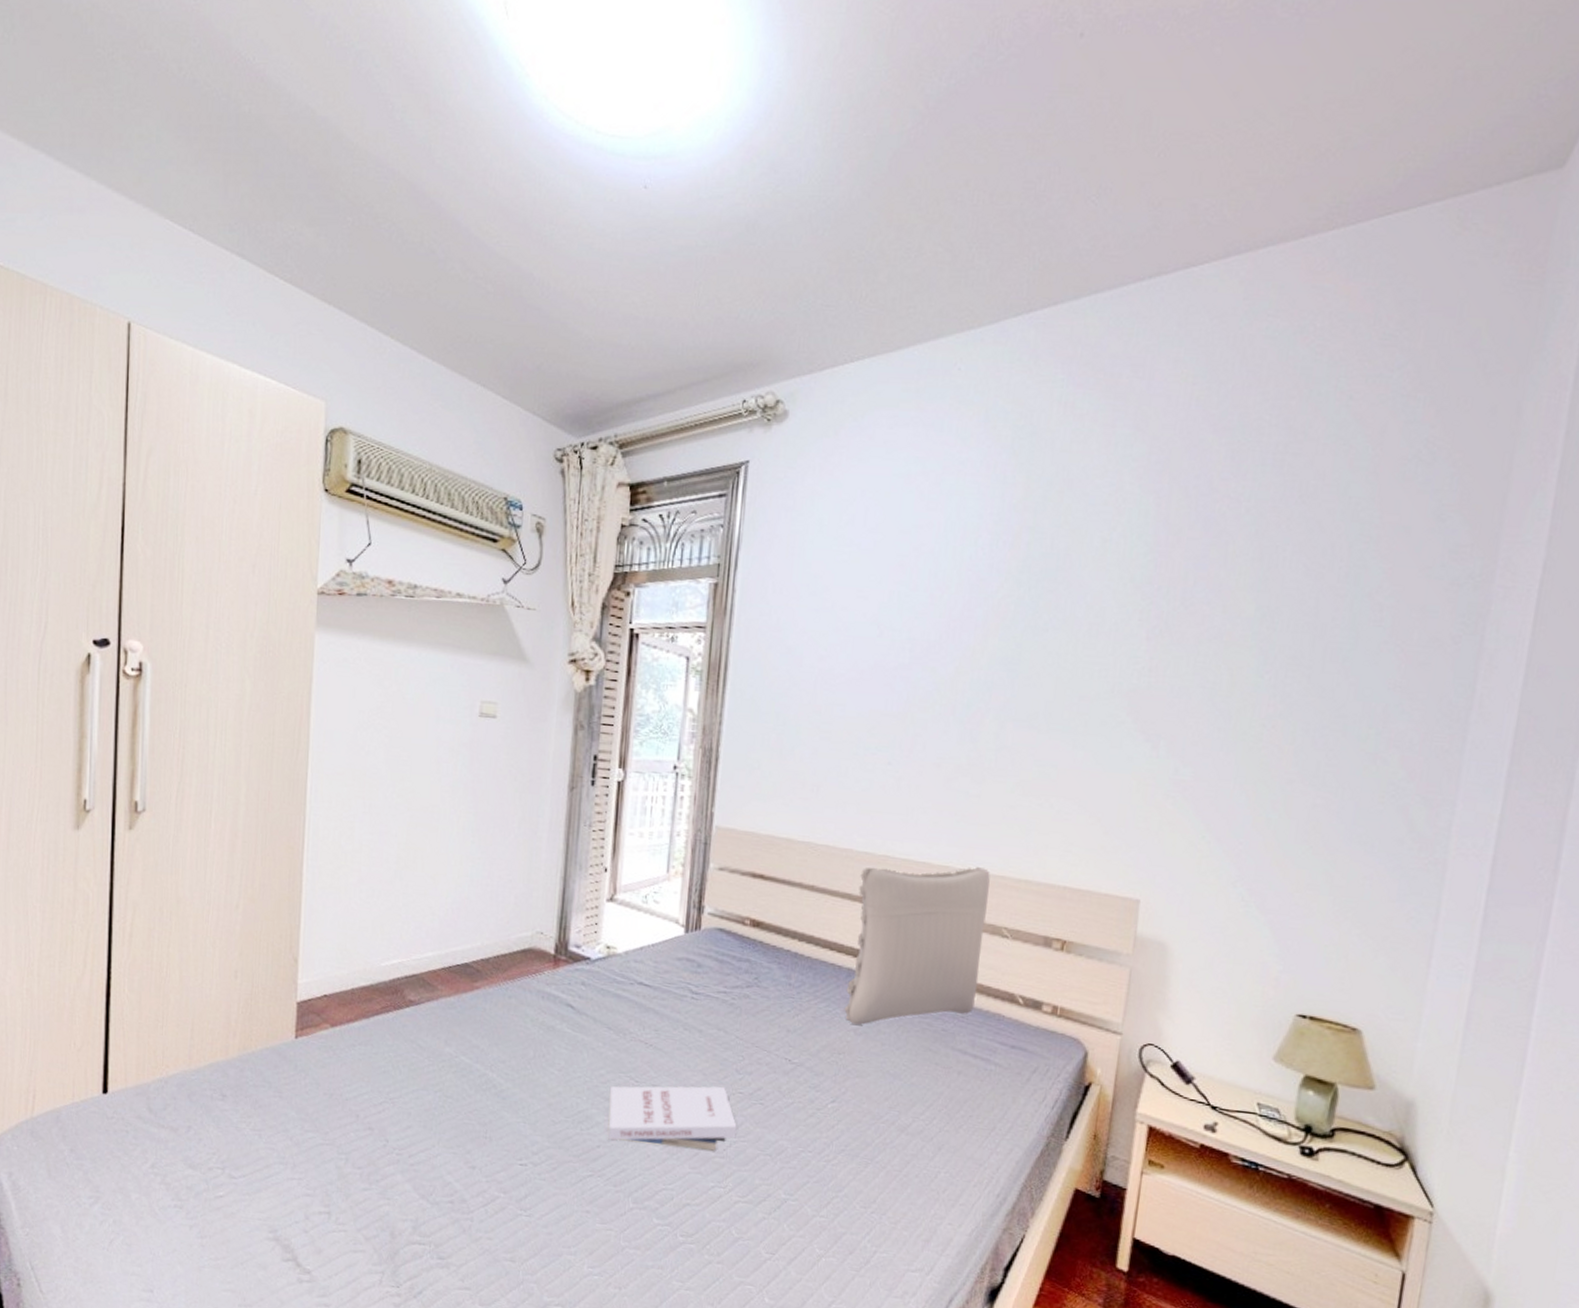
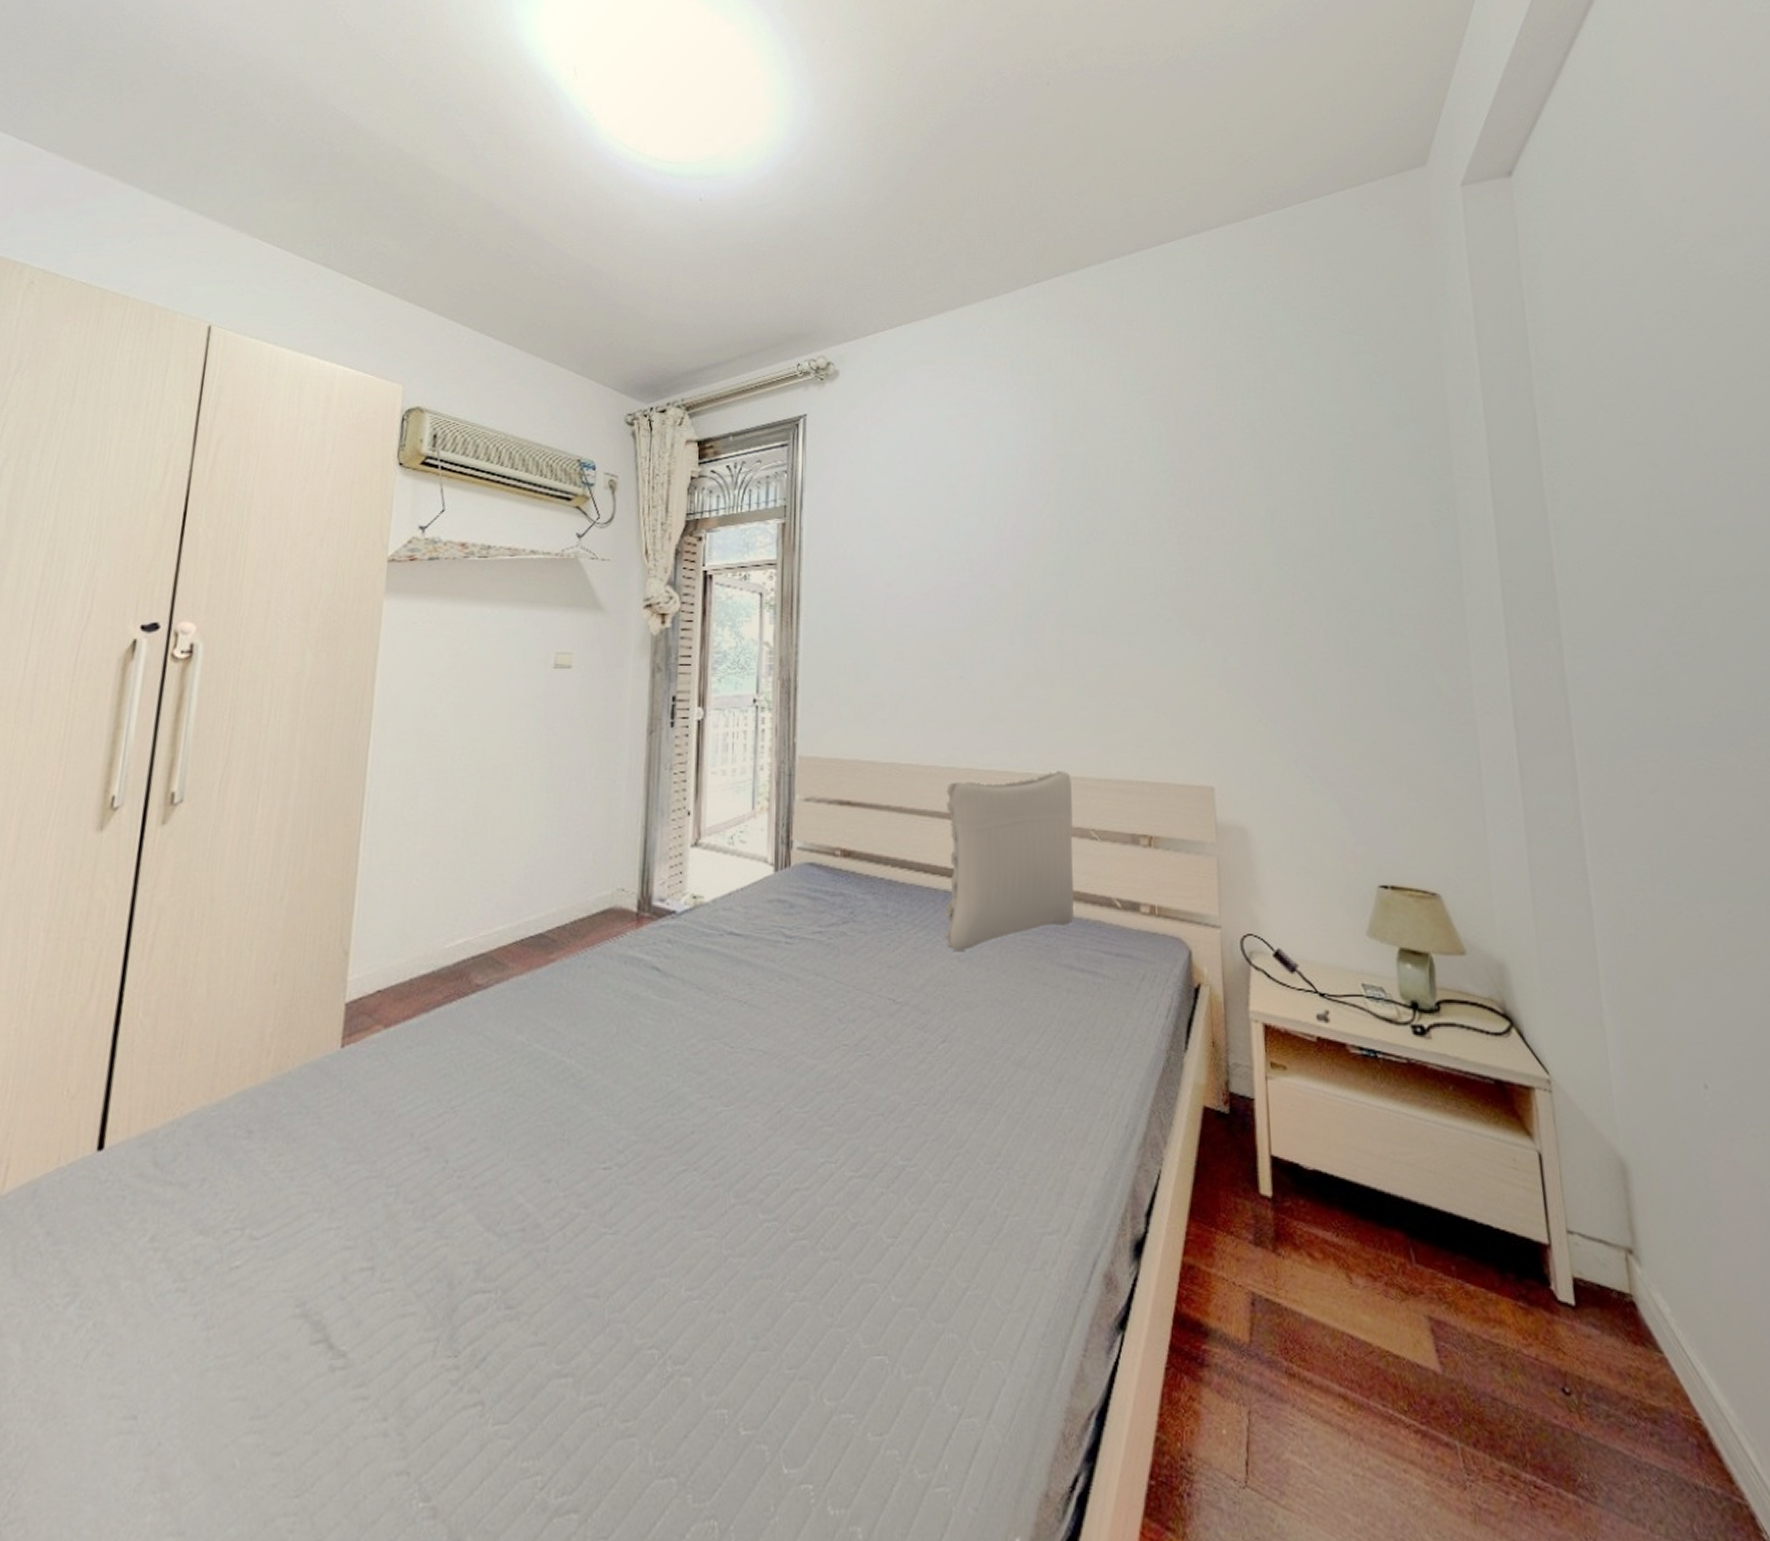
books: present [607,1085,737,1151] -> none [702,1040,844,1123]

